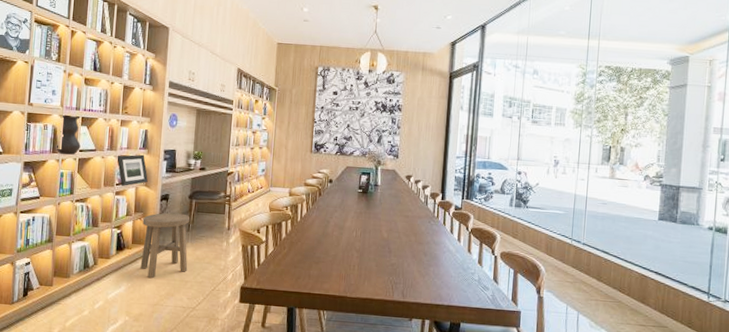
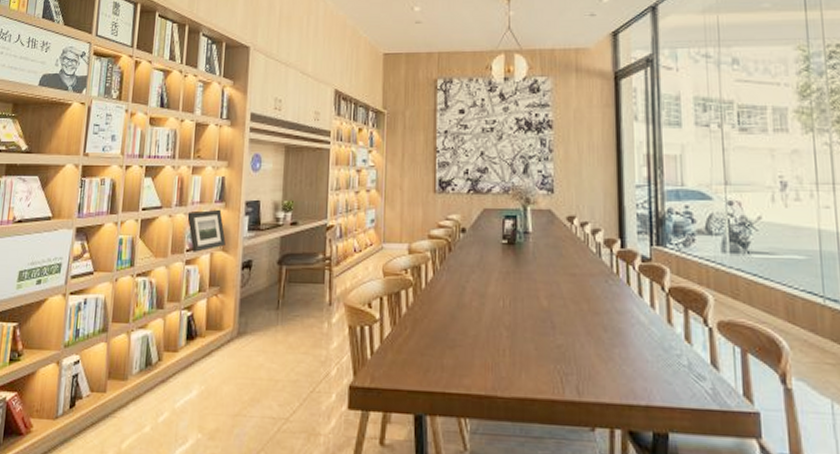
vase: present [55,115,81,156] -> none [113,165,144,216]
stool: present [140,212,190,279] -> none [216,285,280,378]

